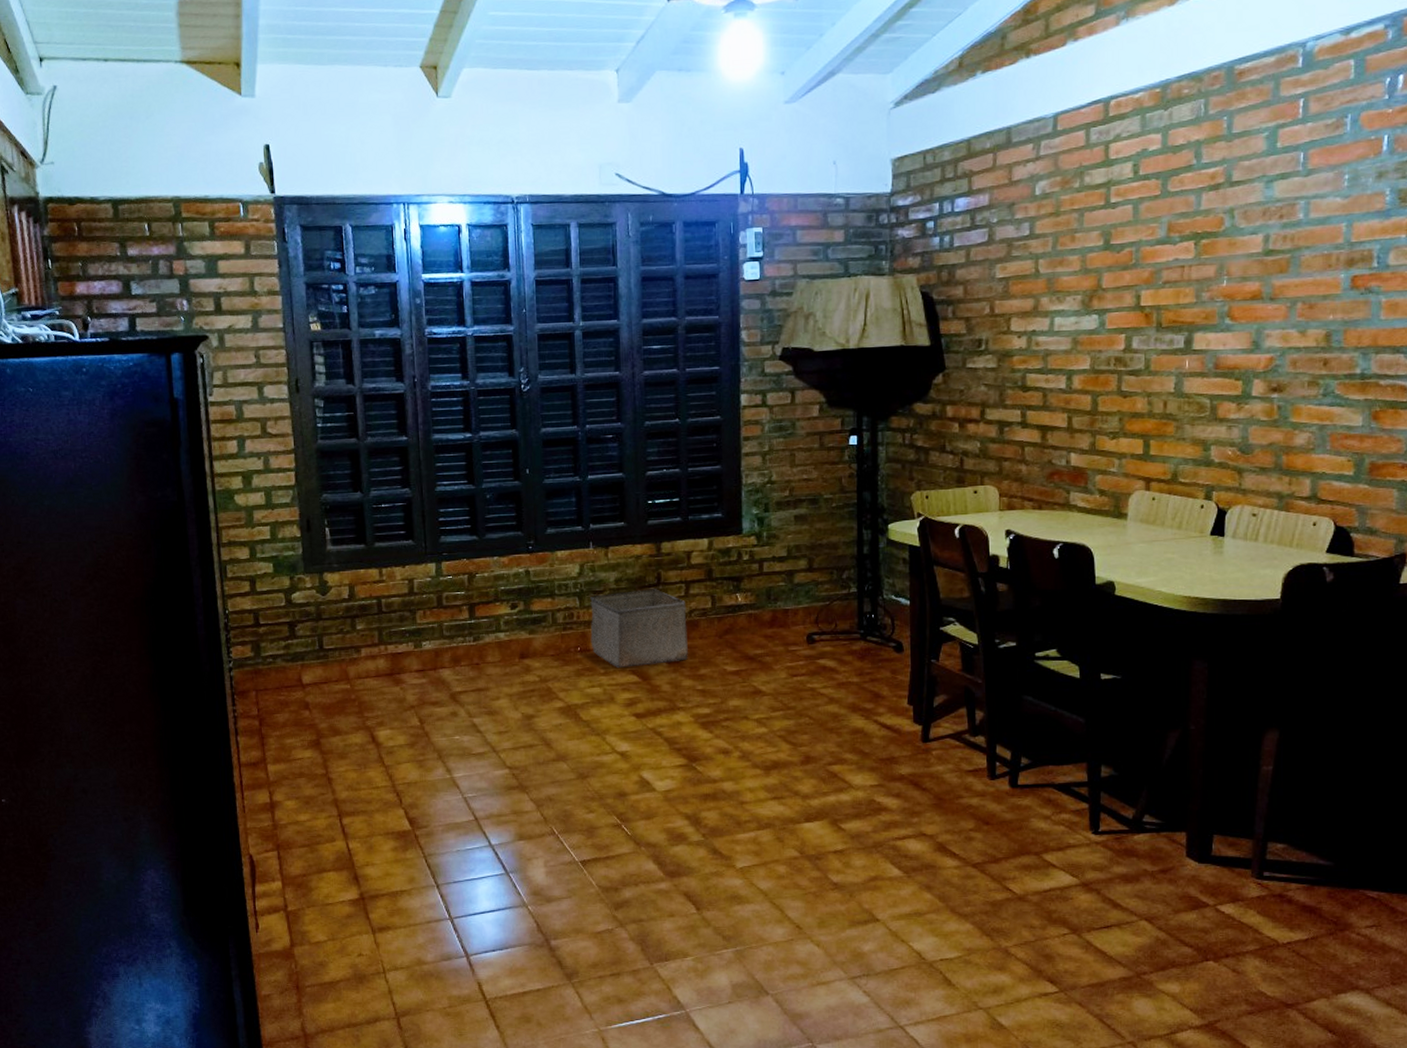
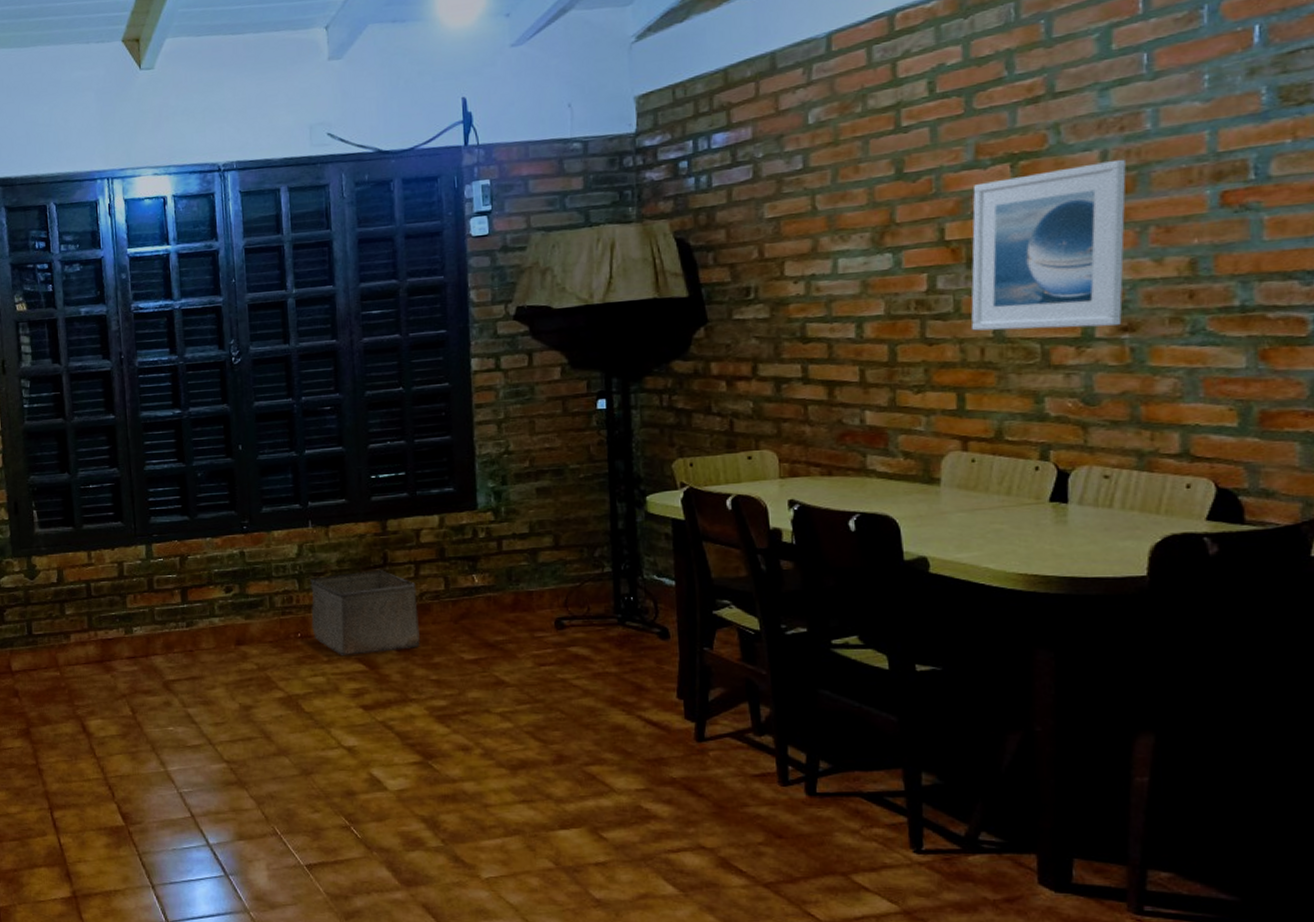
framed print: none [1158,243,1282,387] -> present [971,159,1126,331]

